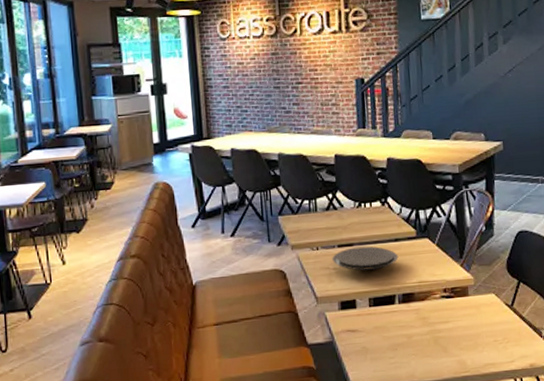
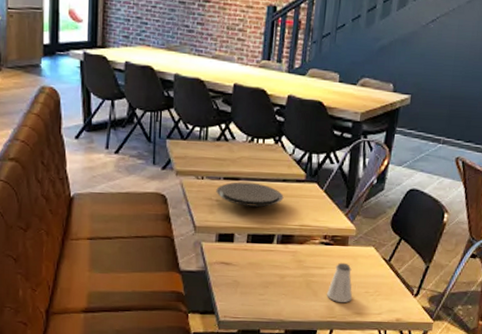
saltshaker: none [455,313,483,355] -> present [326,262,353,302]

